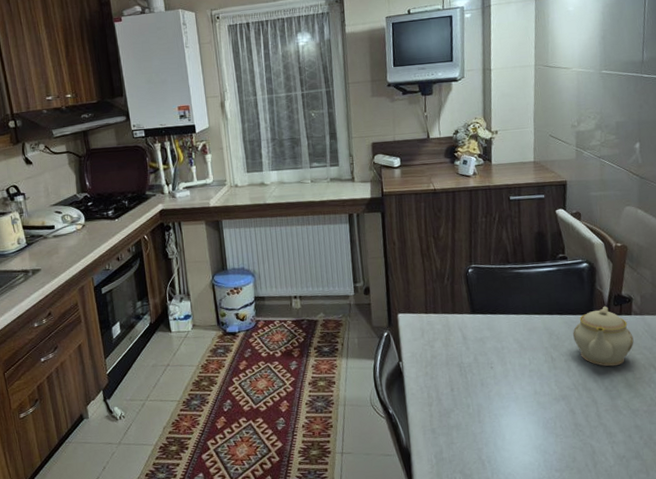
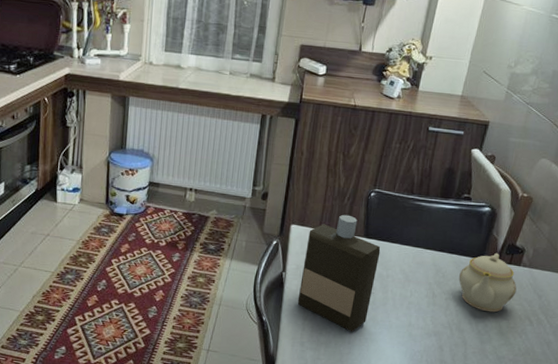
bottle: none [416,294,492,410] -> present [297,214,381,332]

